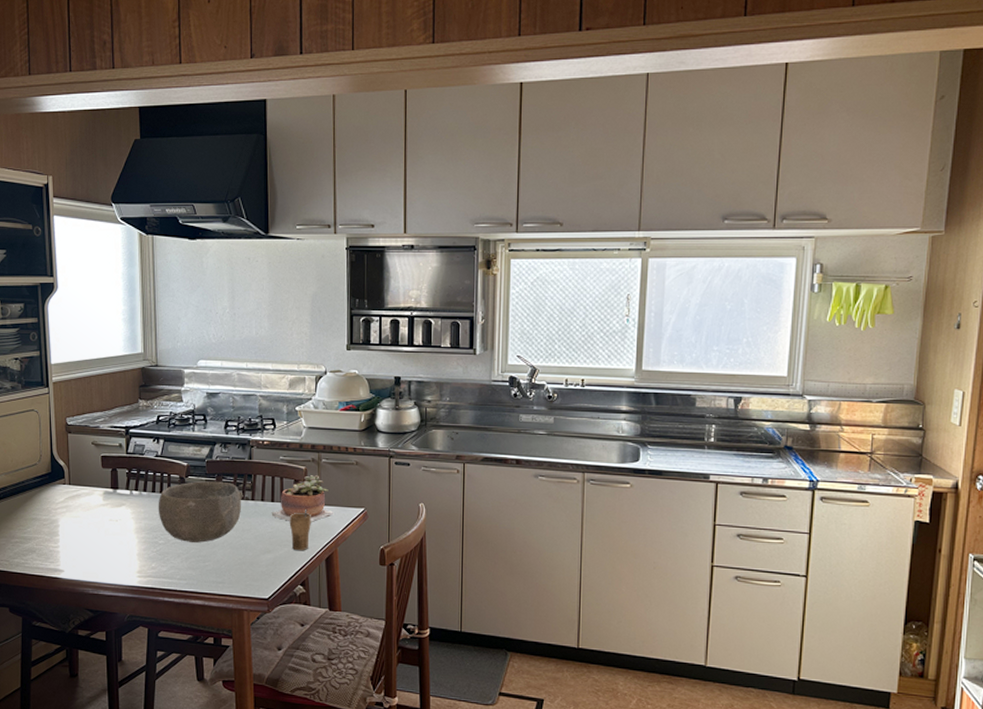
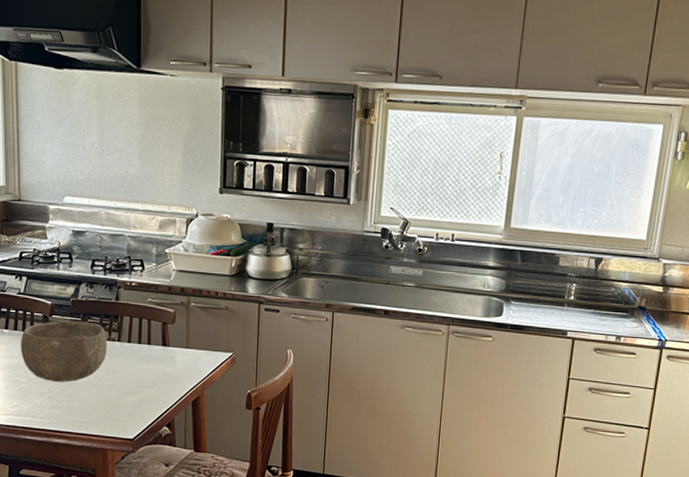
succulent plant: present [271,475,336,522] -> none [138,318,203,365]
cup: present [289,508,311,551] -> none [156,351,179,393]

